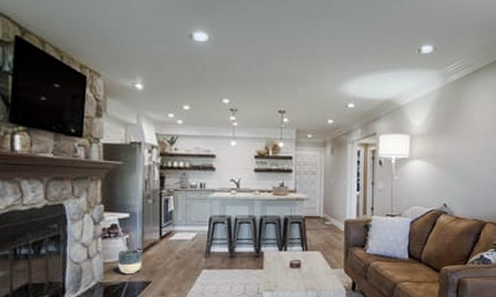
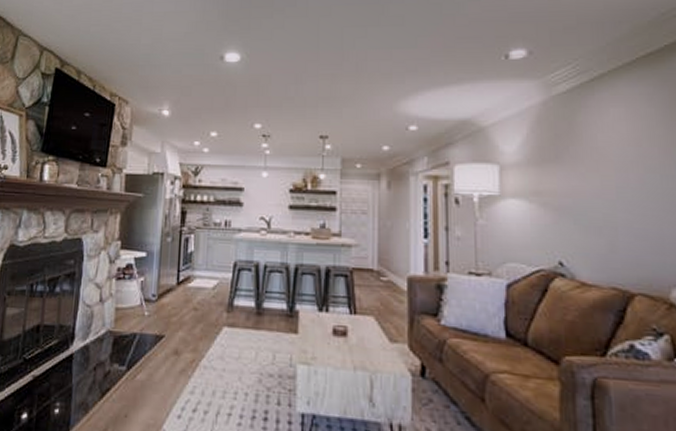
planter: present [118,249,143,274] -> none [130,294,158,324]

